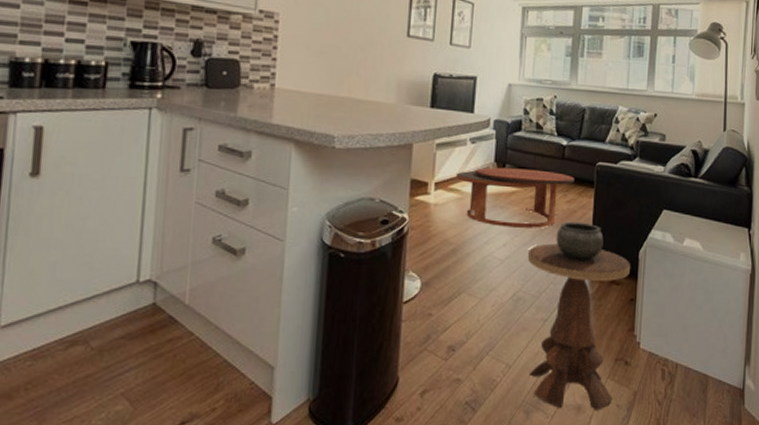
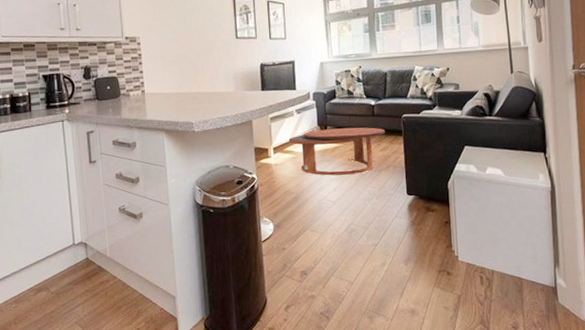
side table: present [527,221,630,411] -> none [354,164,442,314]

